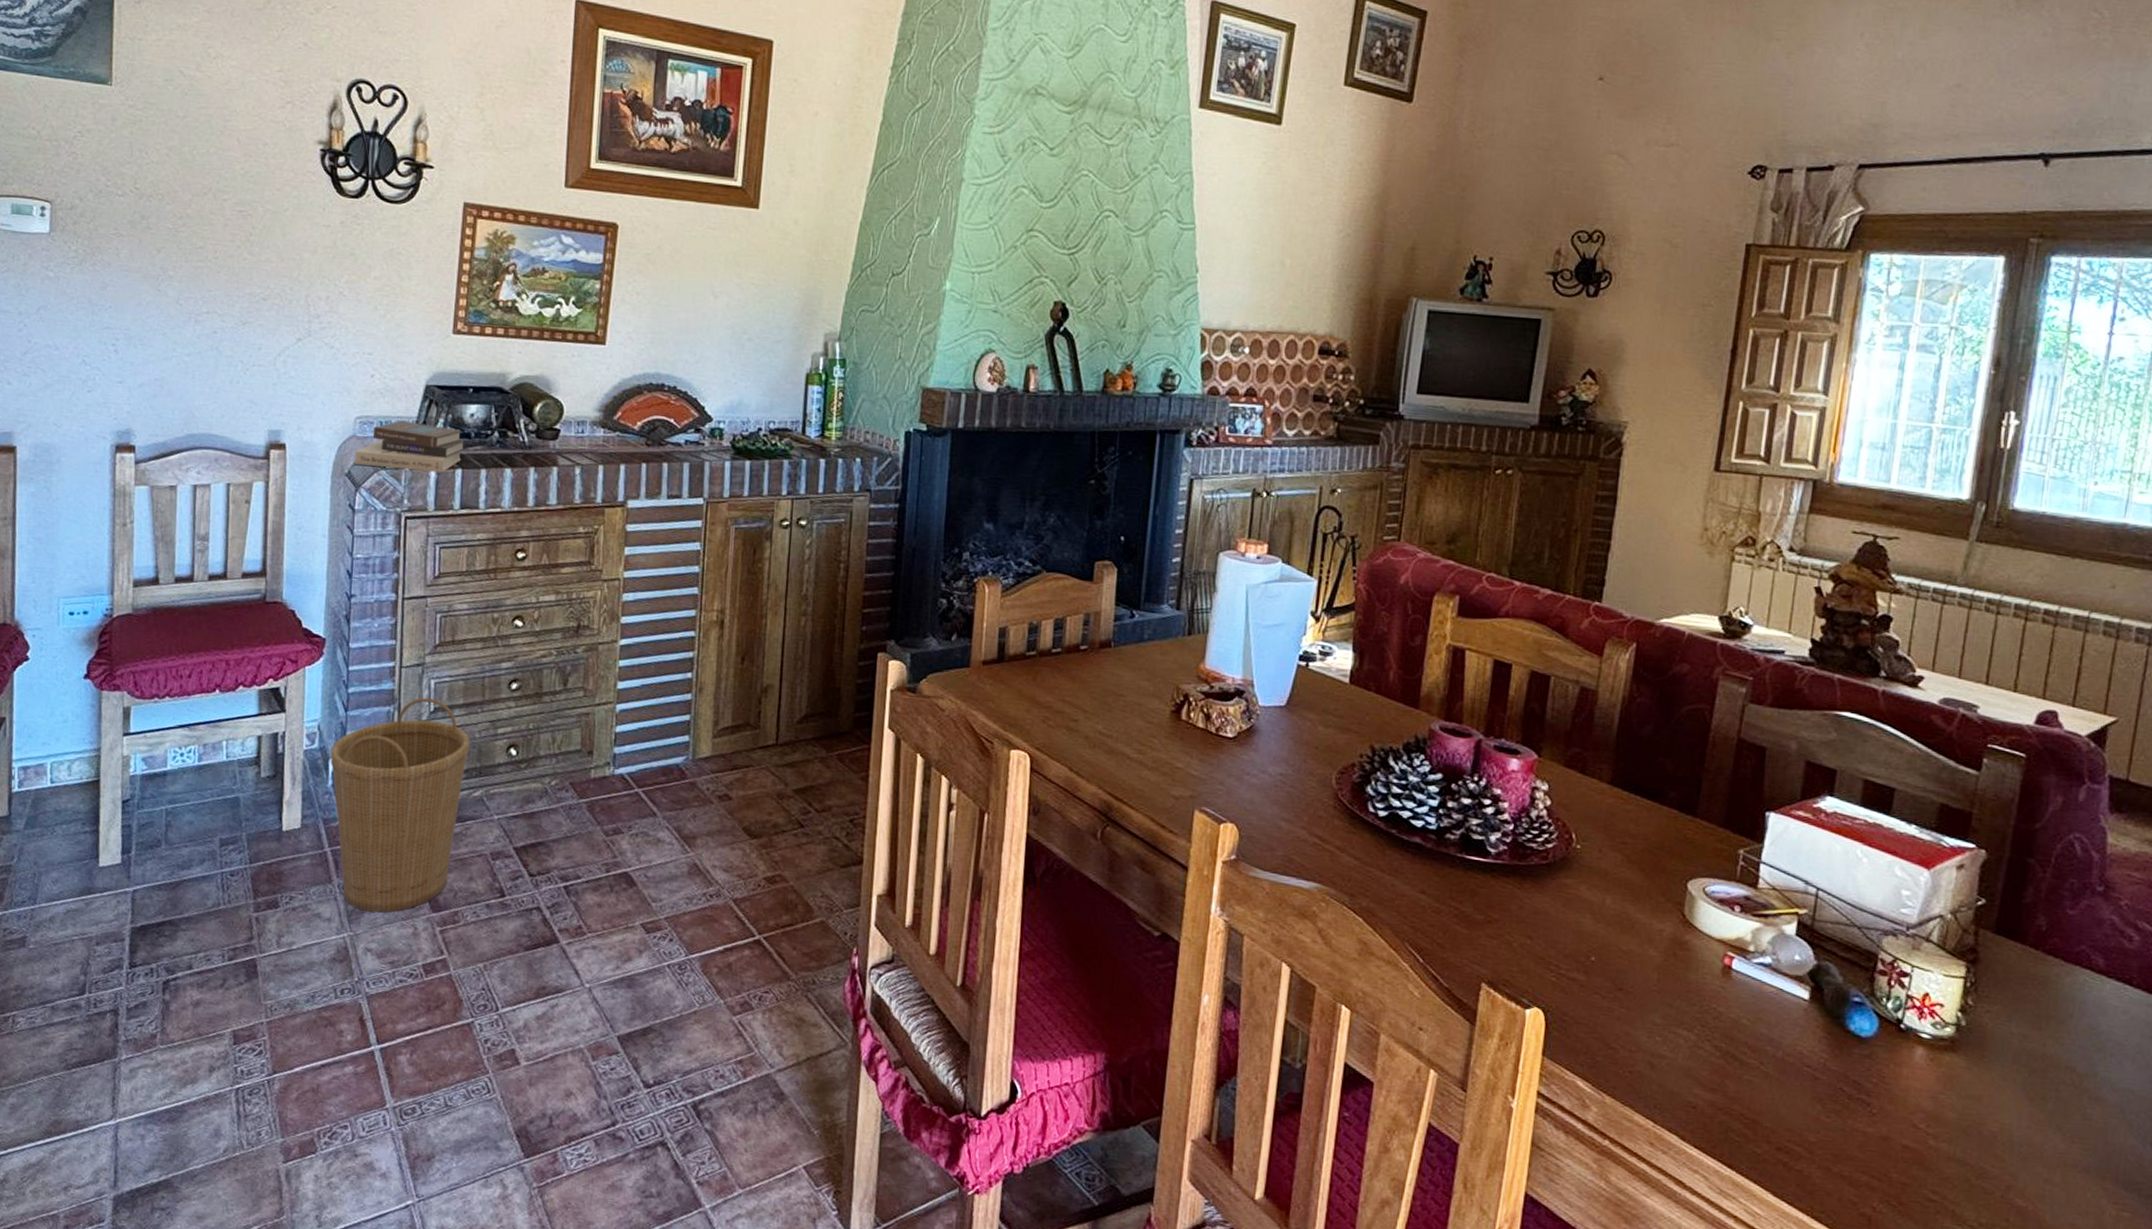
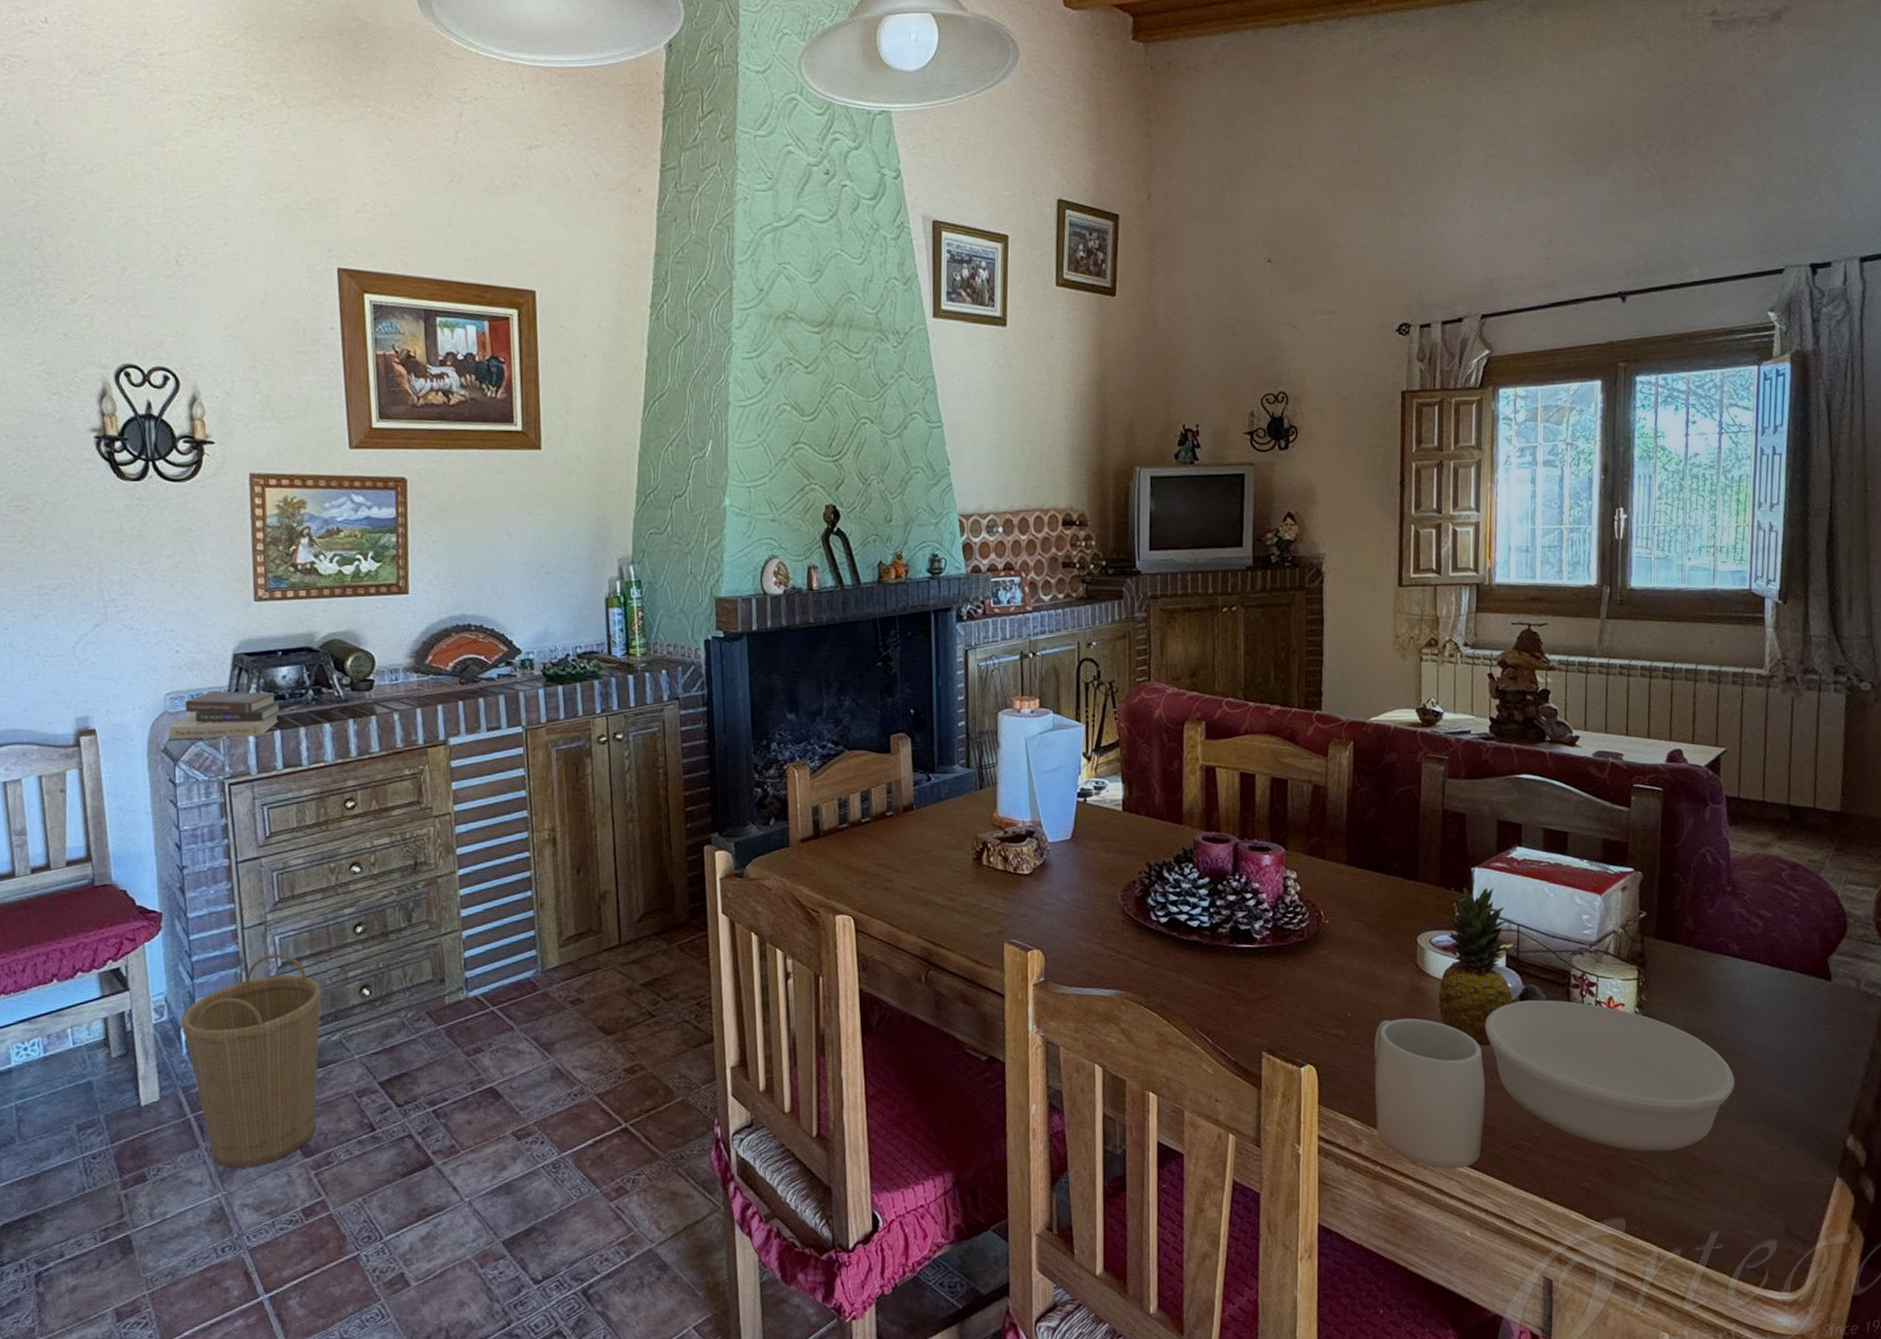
mug: none [1610,972,1753,1162] -> present [1374,1018,1486,1169]
fruit: none [1704,831,1805,1024] -> present [1438,887,1513,1046]
bowl: none [1760,978,2080,1192] -> present [1485,1000,1735,1152]

